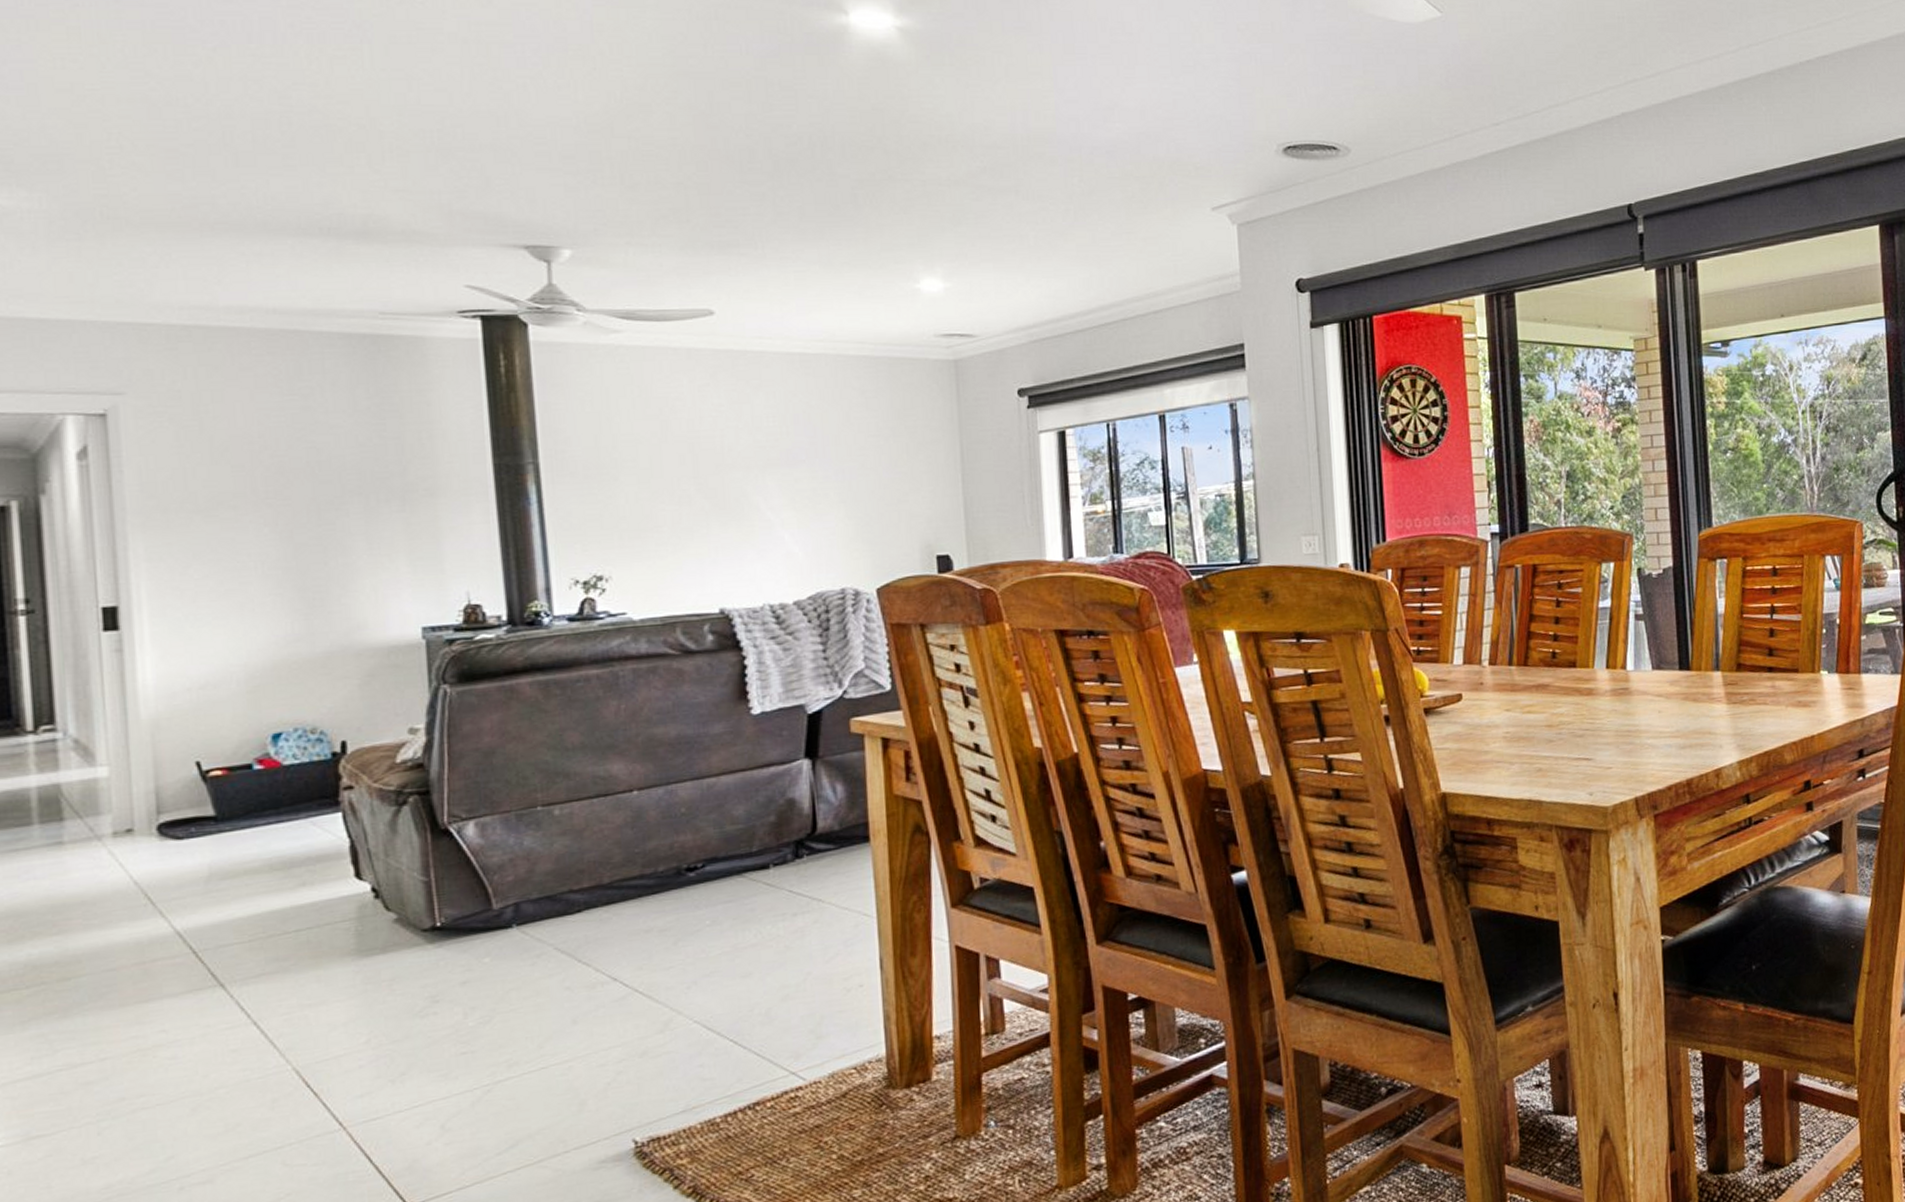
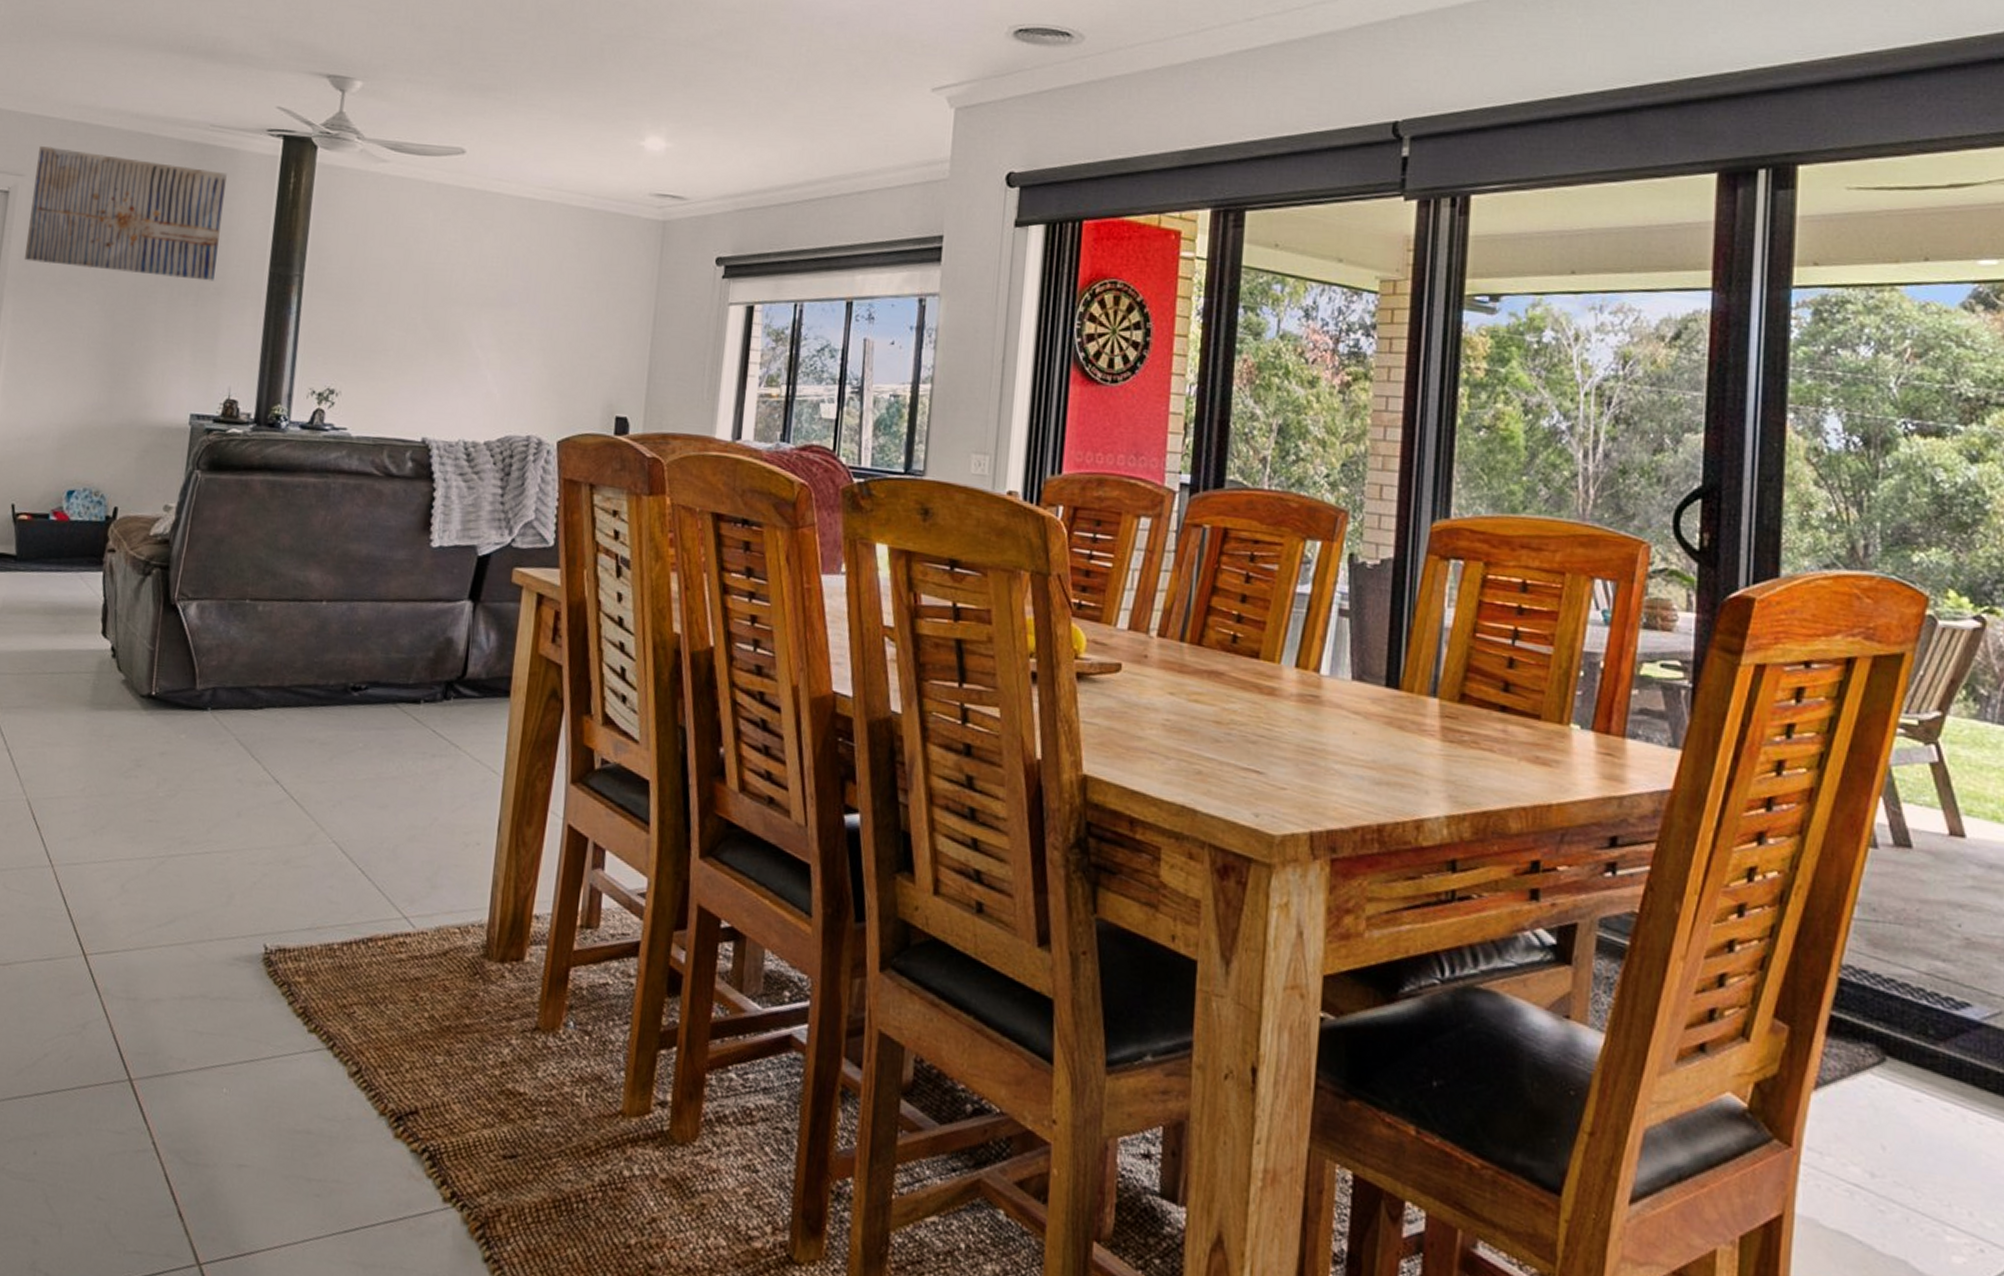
wall art: none [140,356,422,491] -> present [24,145,227,281]

